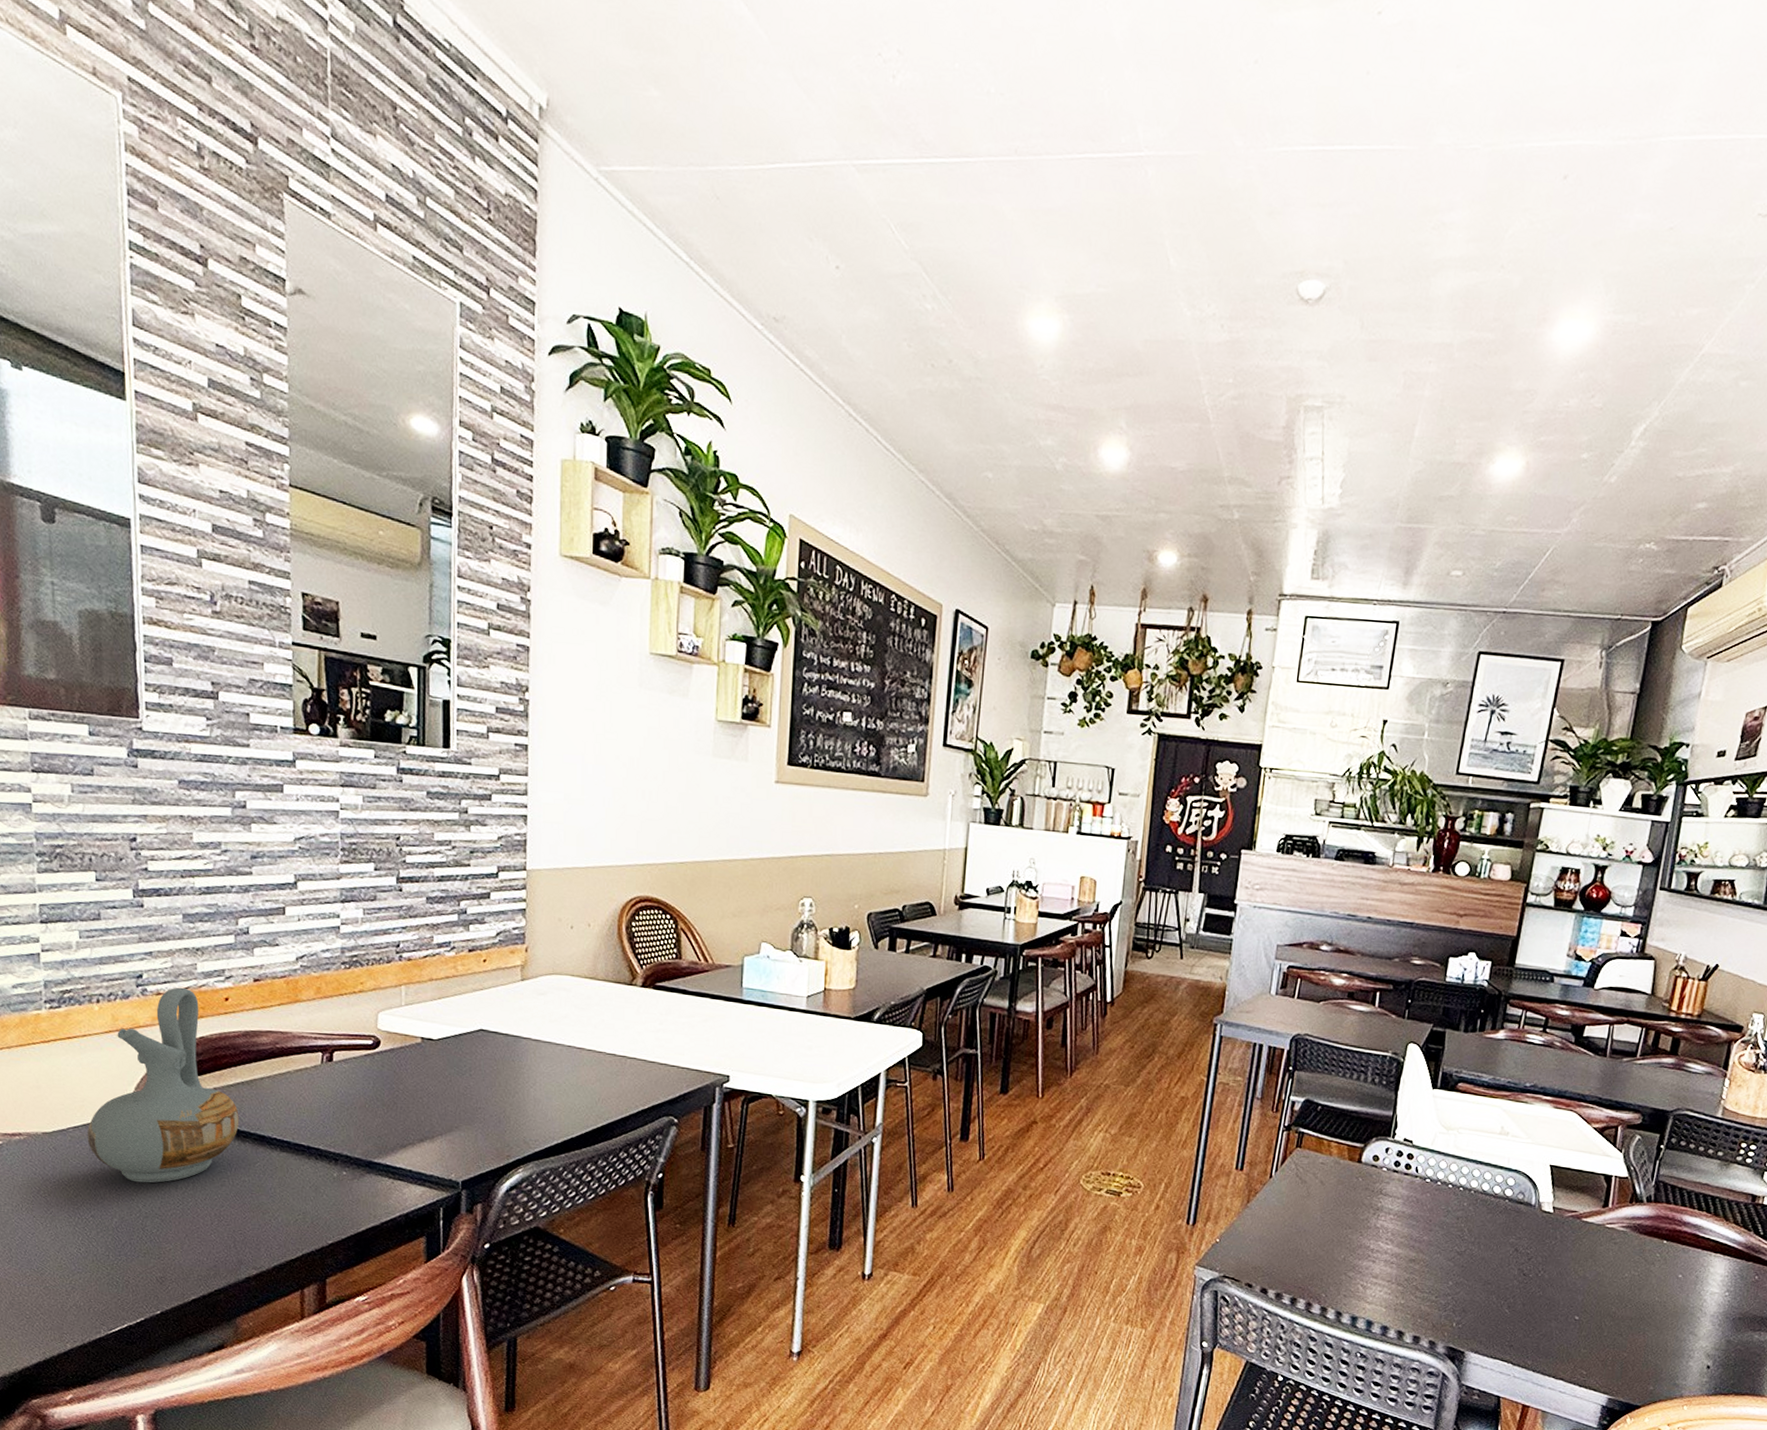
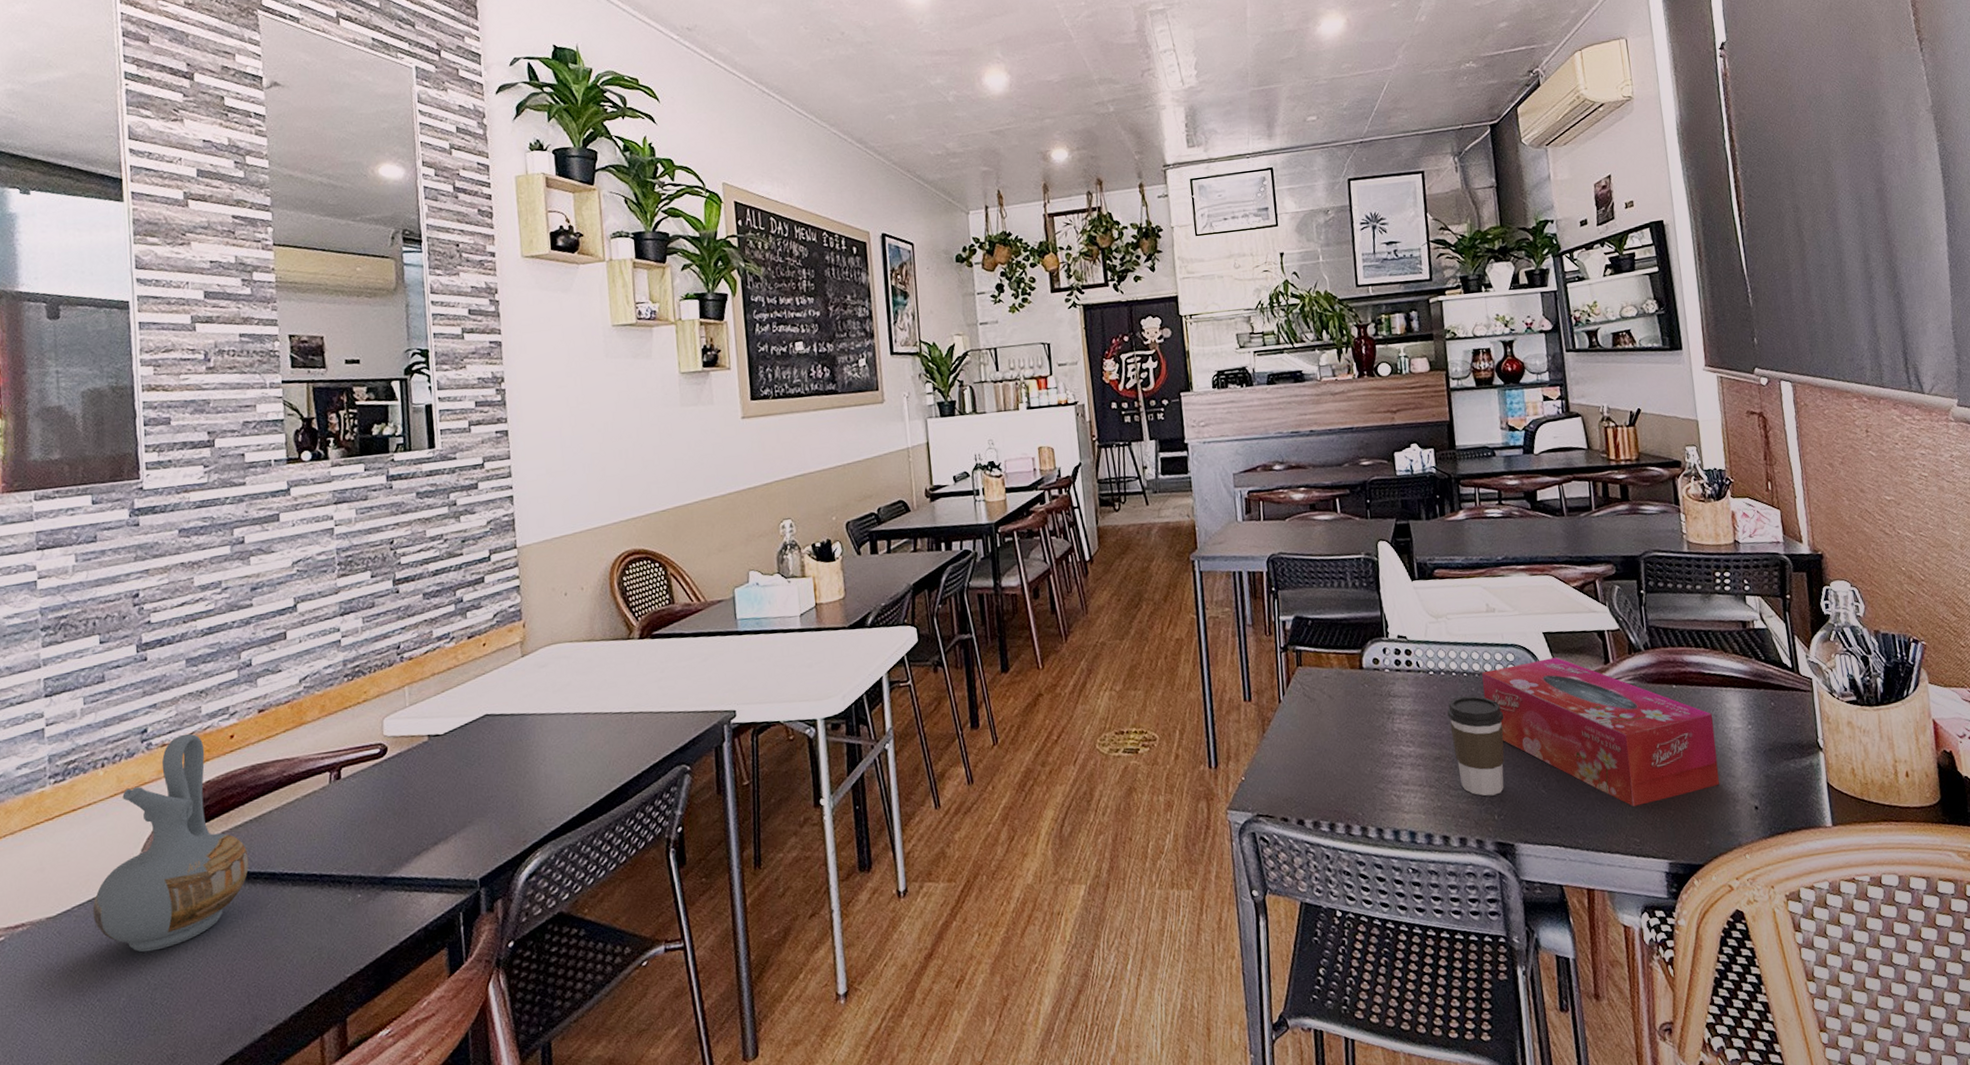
coffee cup: none [1429,1208,1489,1305] -> present [1447,695,1505,796]
tissue box: none [1474,1190,1695,1343] -> present [1482,657,1720,807]

